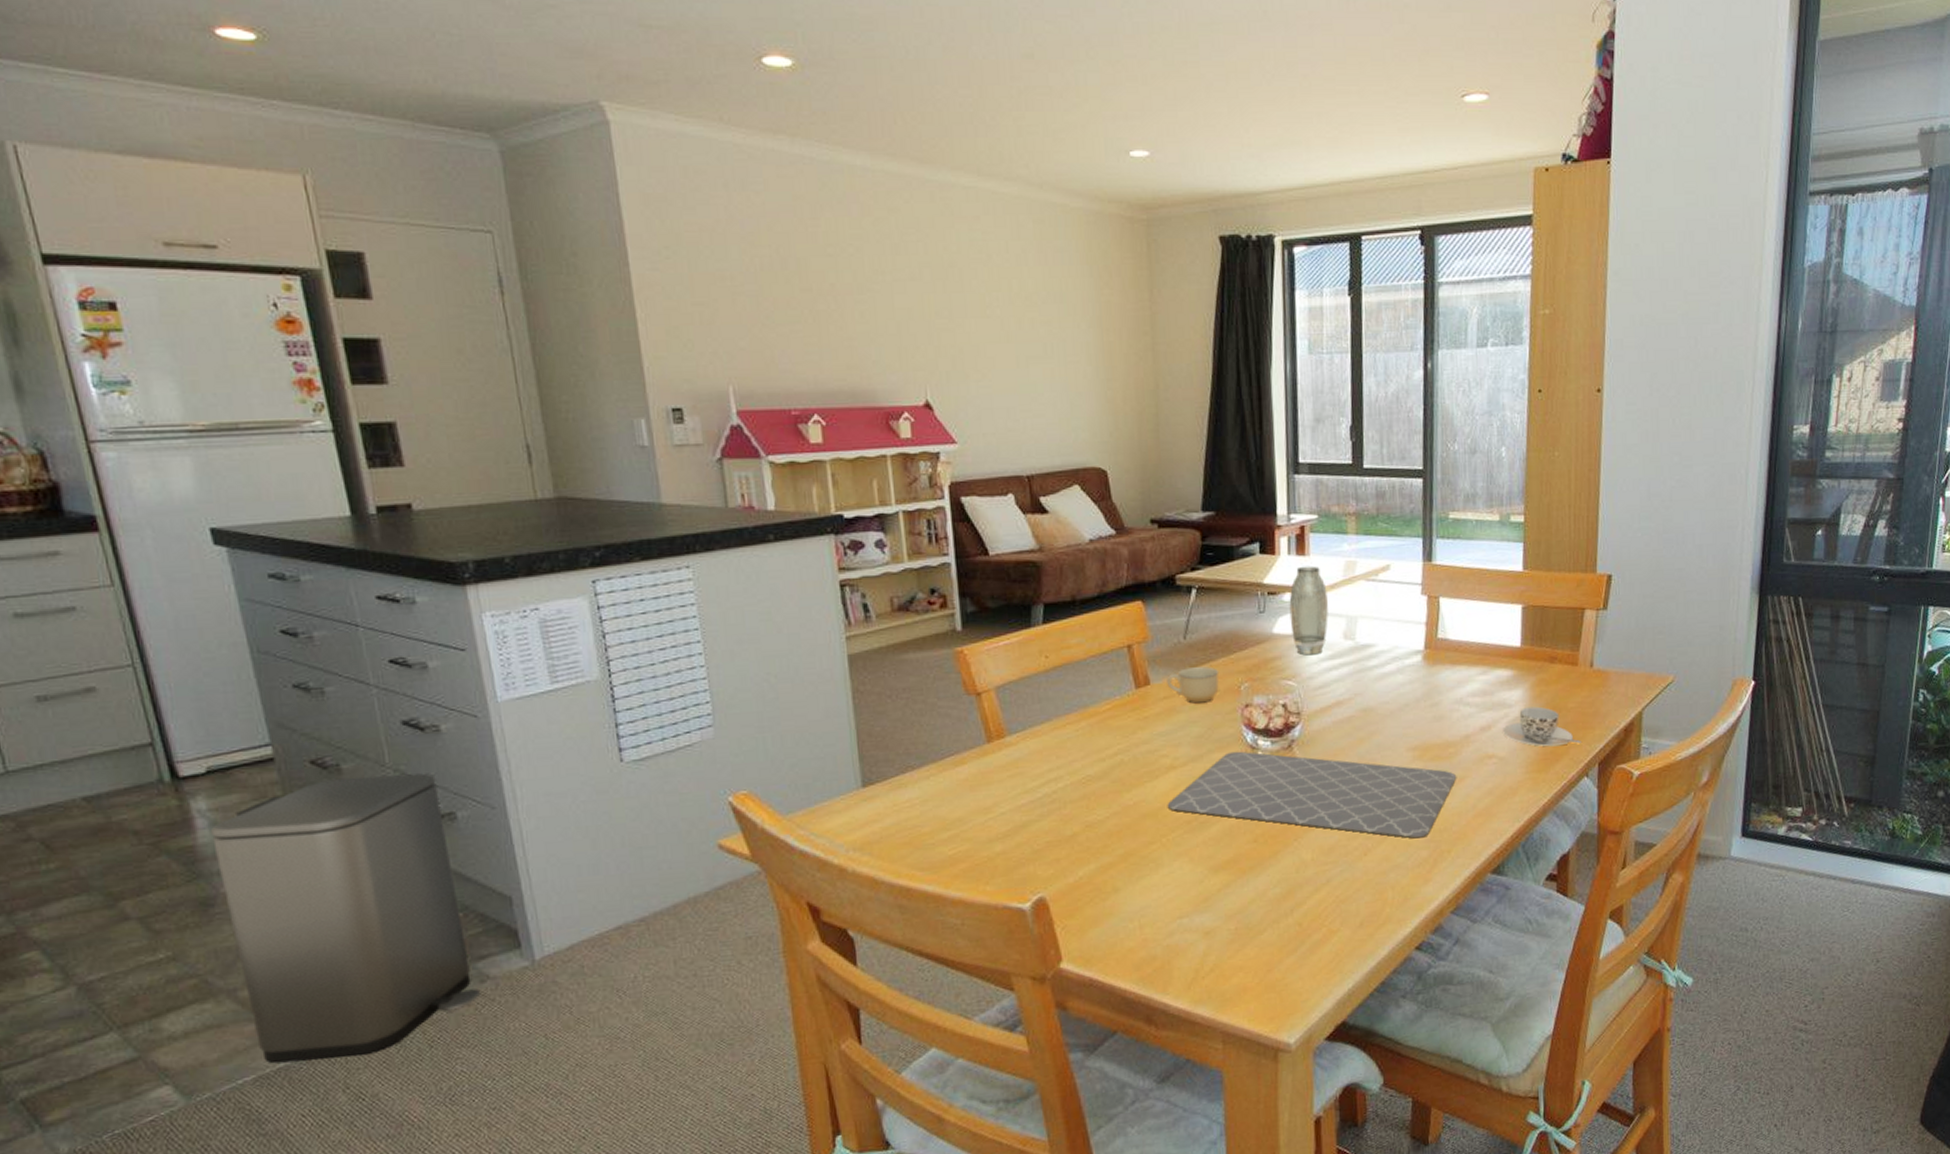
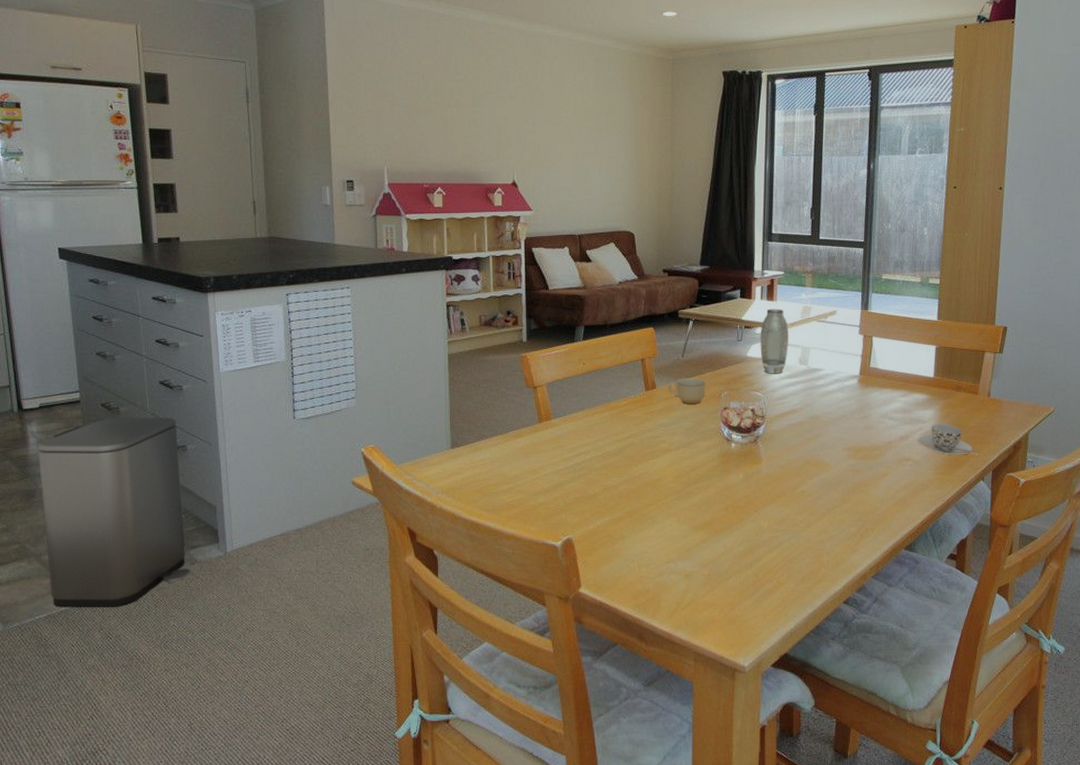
placemat: present [1167,751,1457,839] -> none [663,442,881,518]

